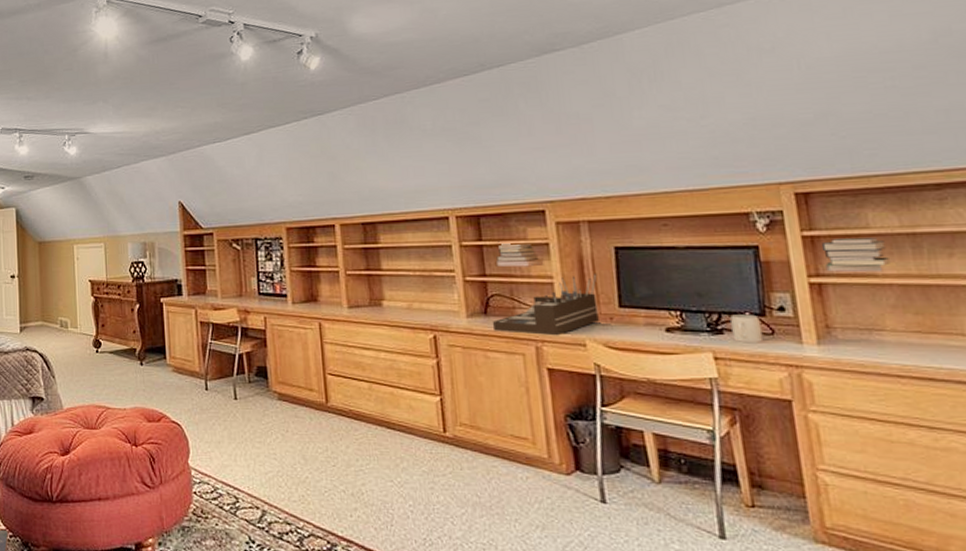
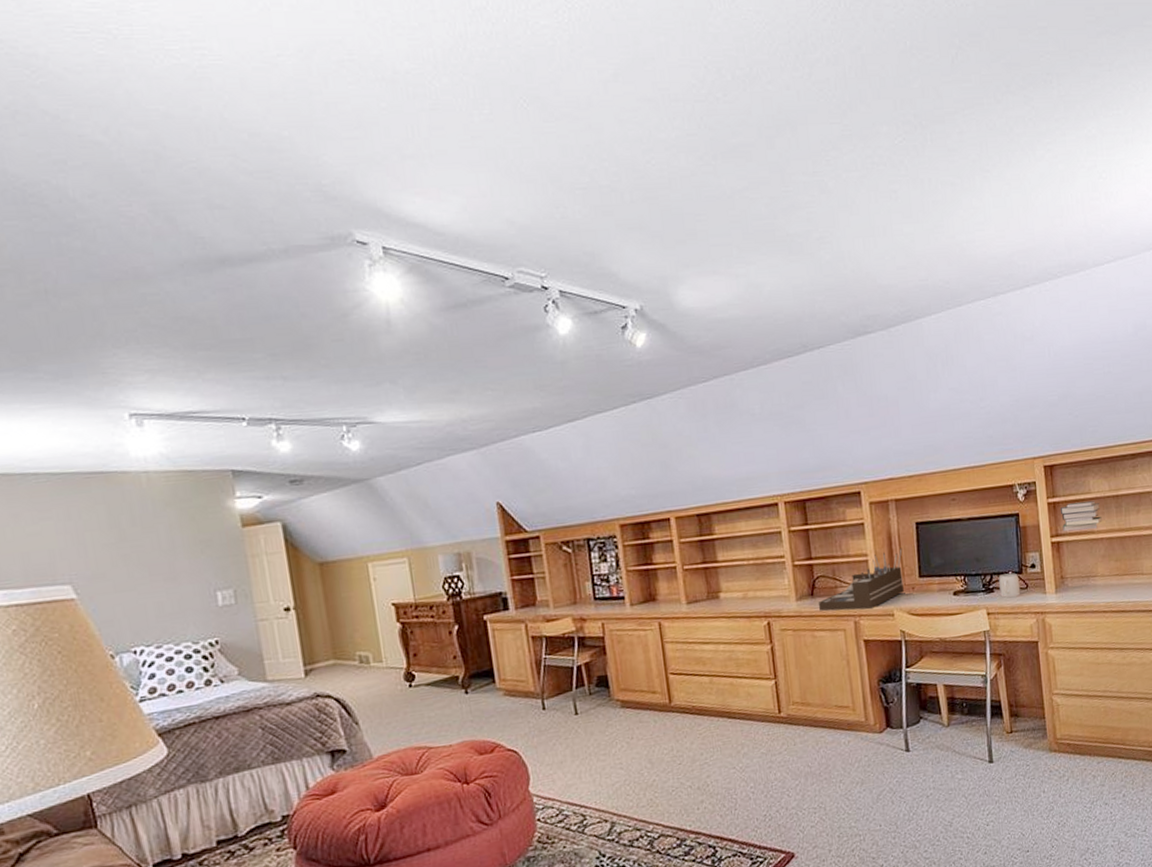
books: present [495,241,544,268] -> none [820,524,860,549]

